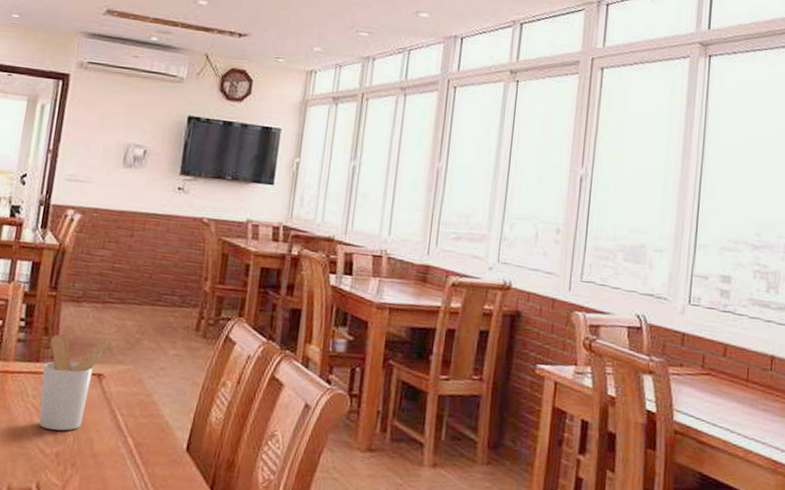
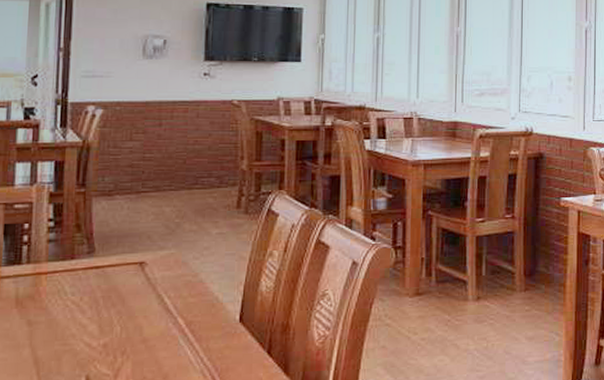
utensil holder: present [38,333,115,431] -> none [79,227,154,323]

